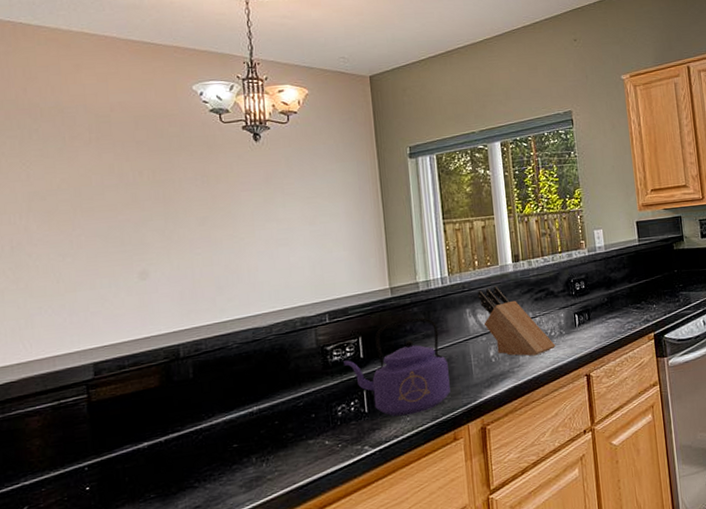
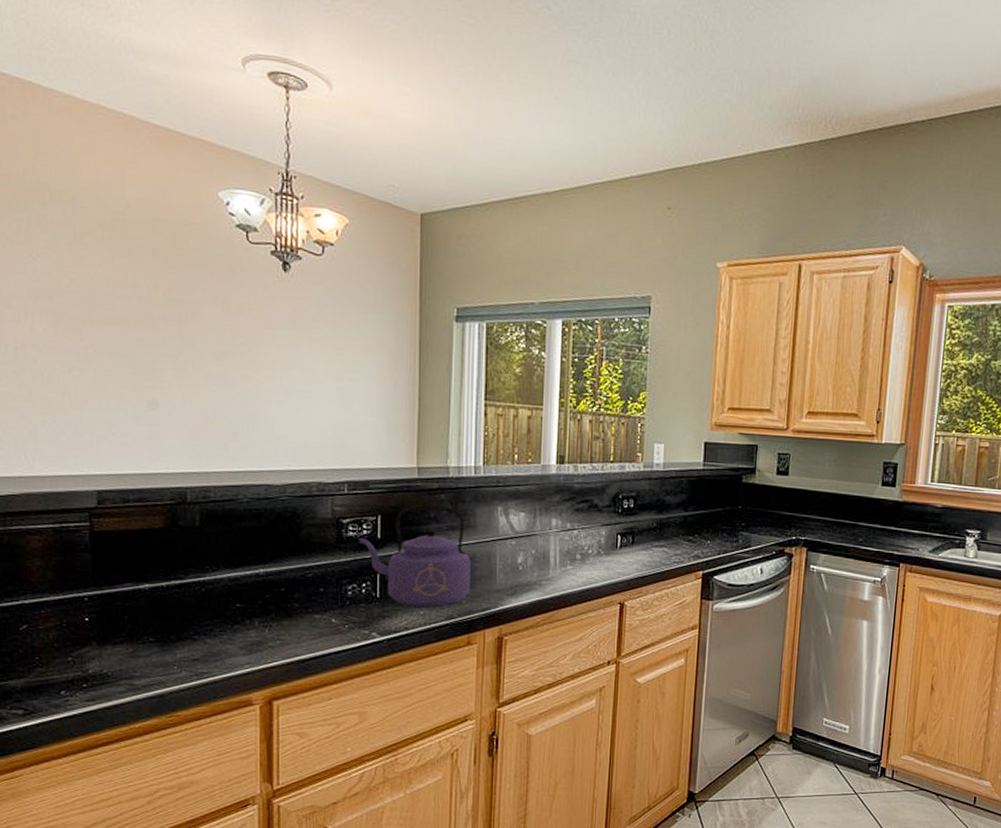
knife block: present [478,285,555,356] -> none [513,486,591,572]

